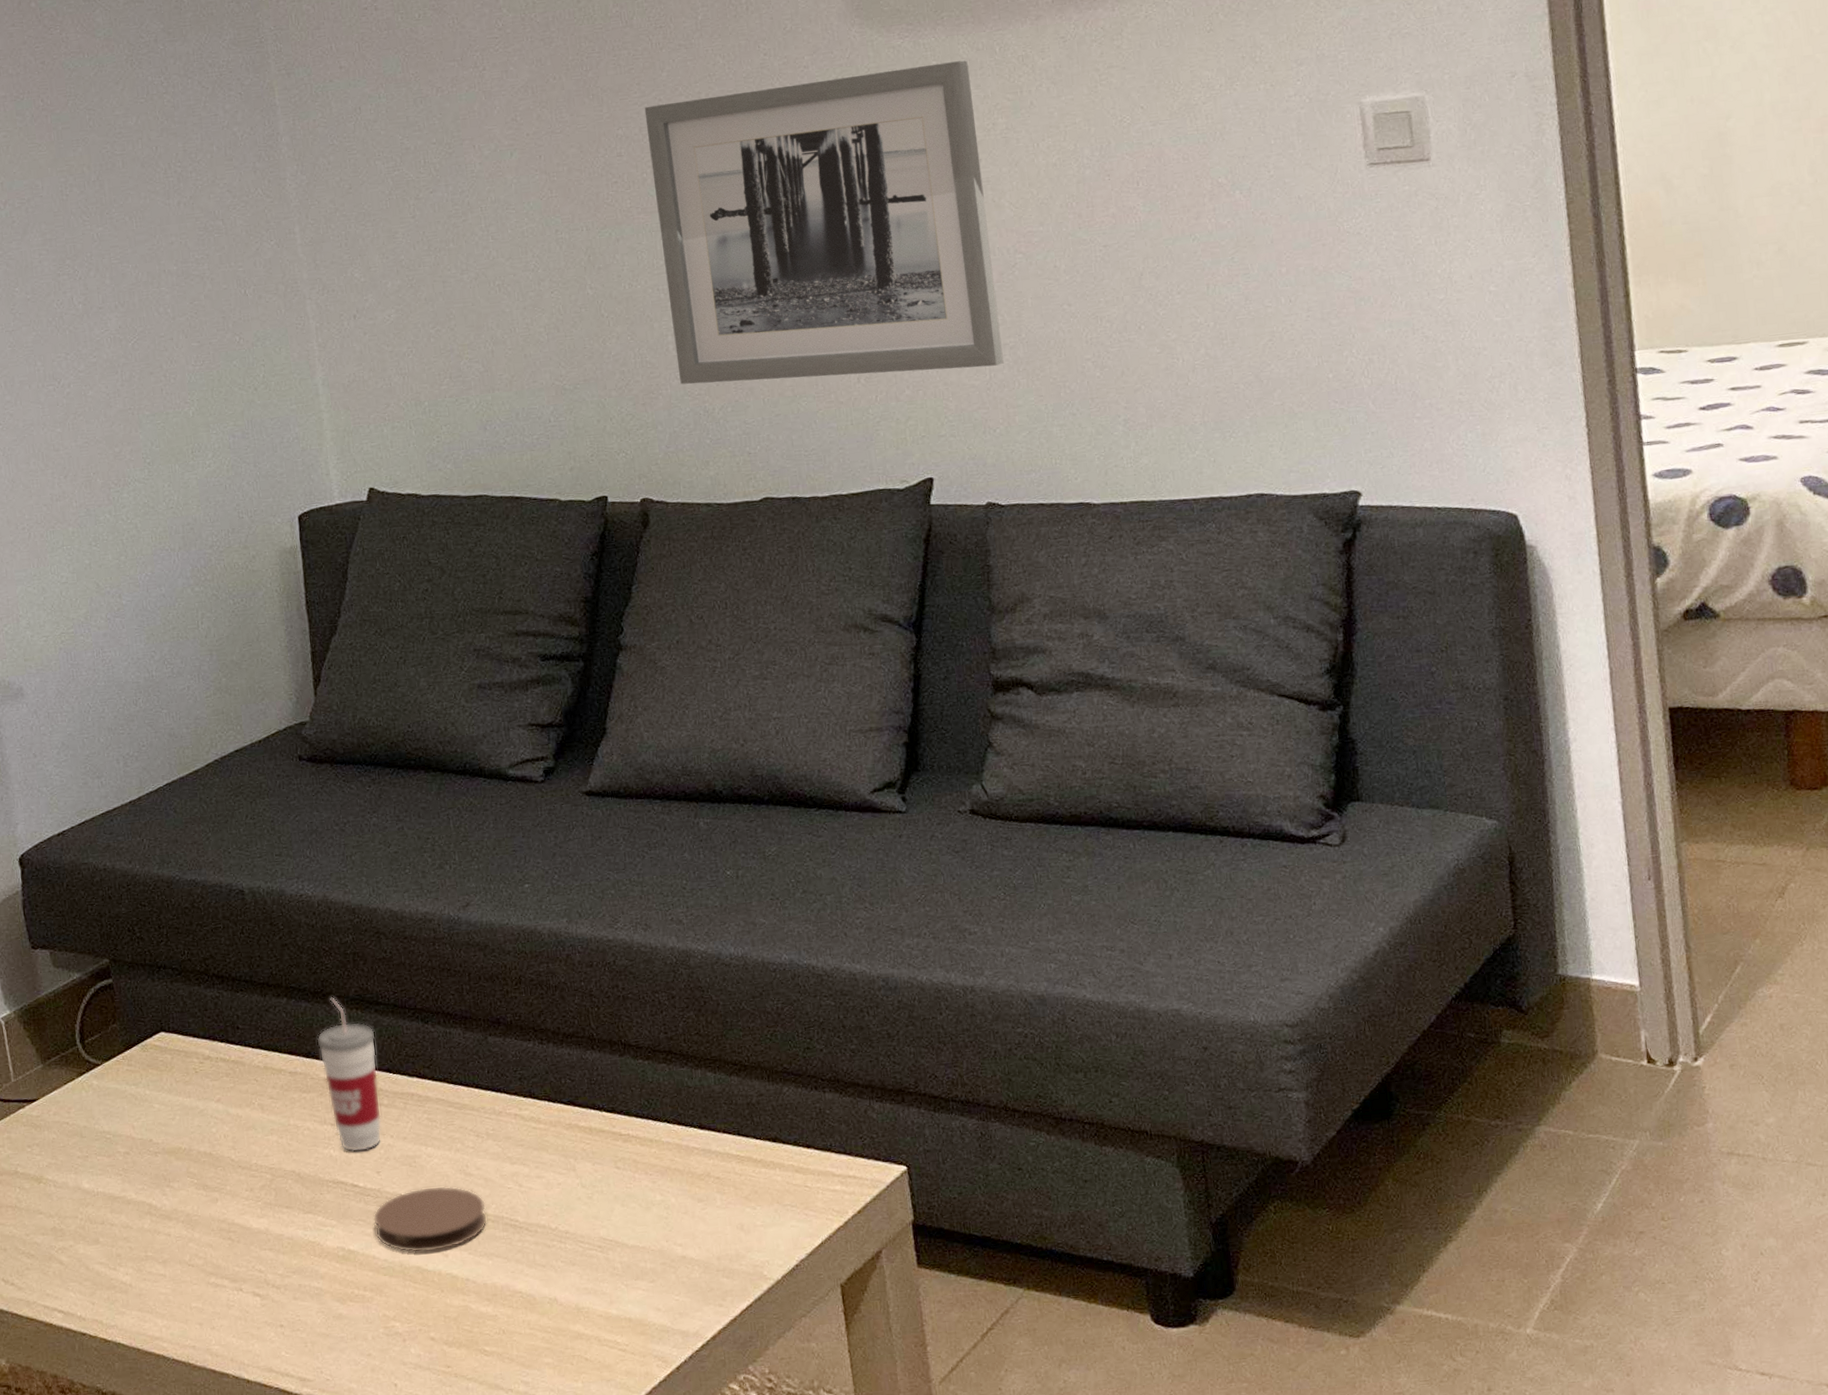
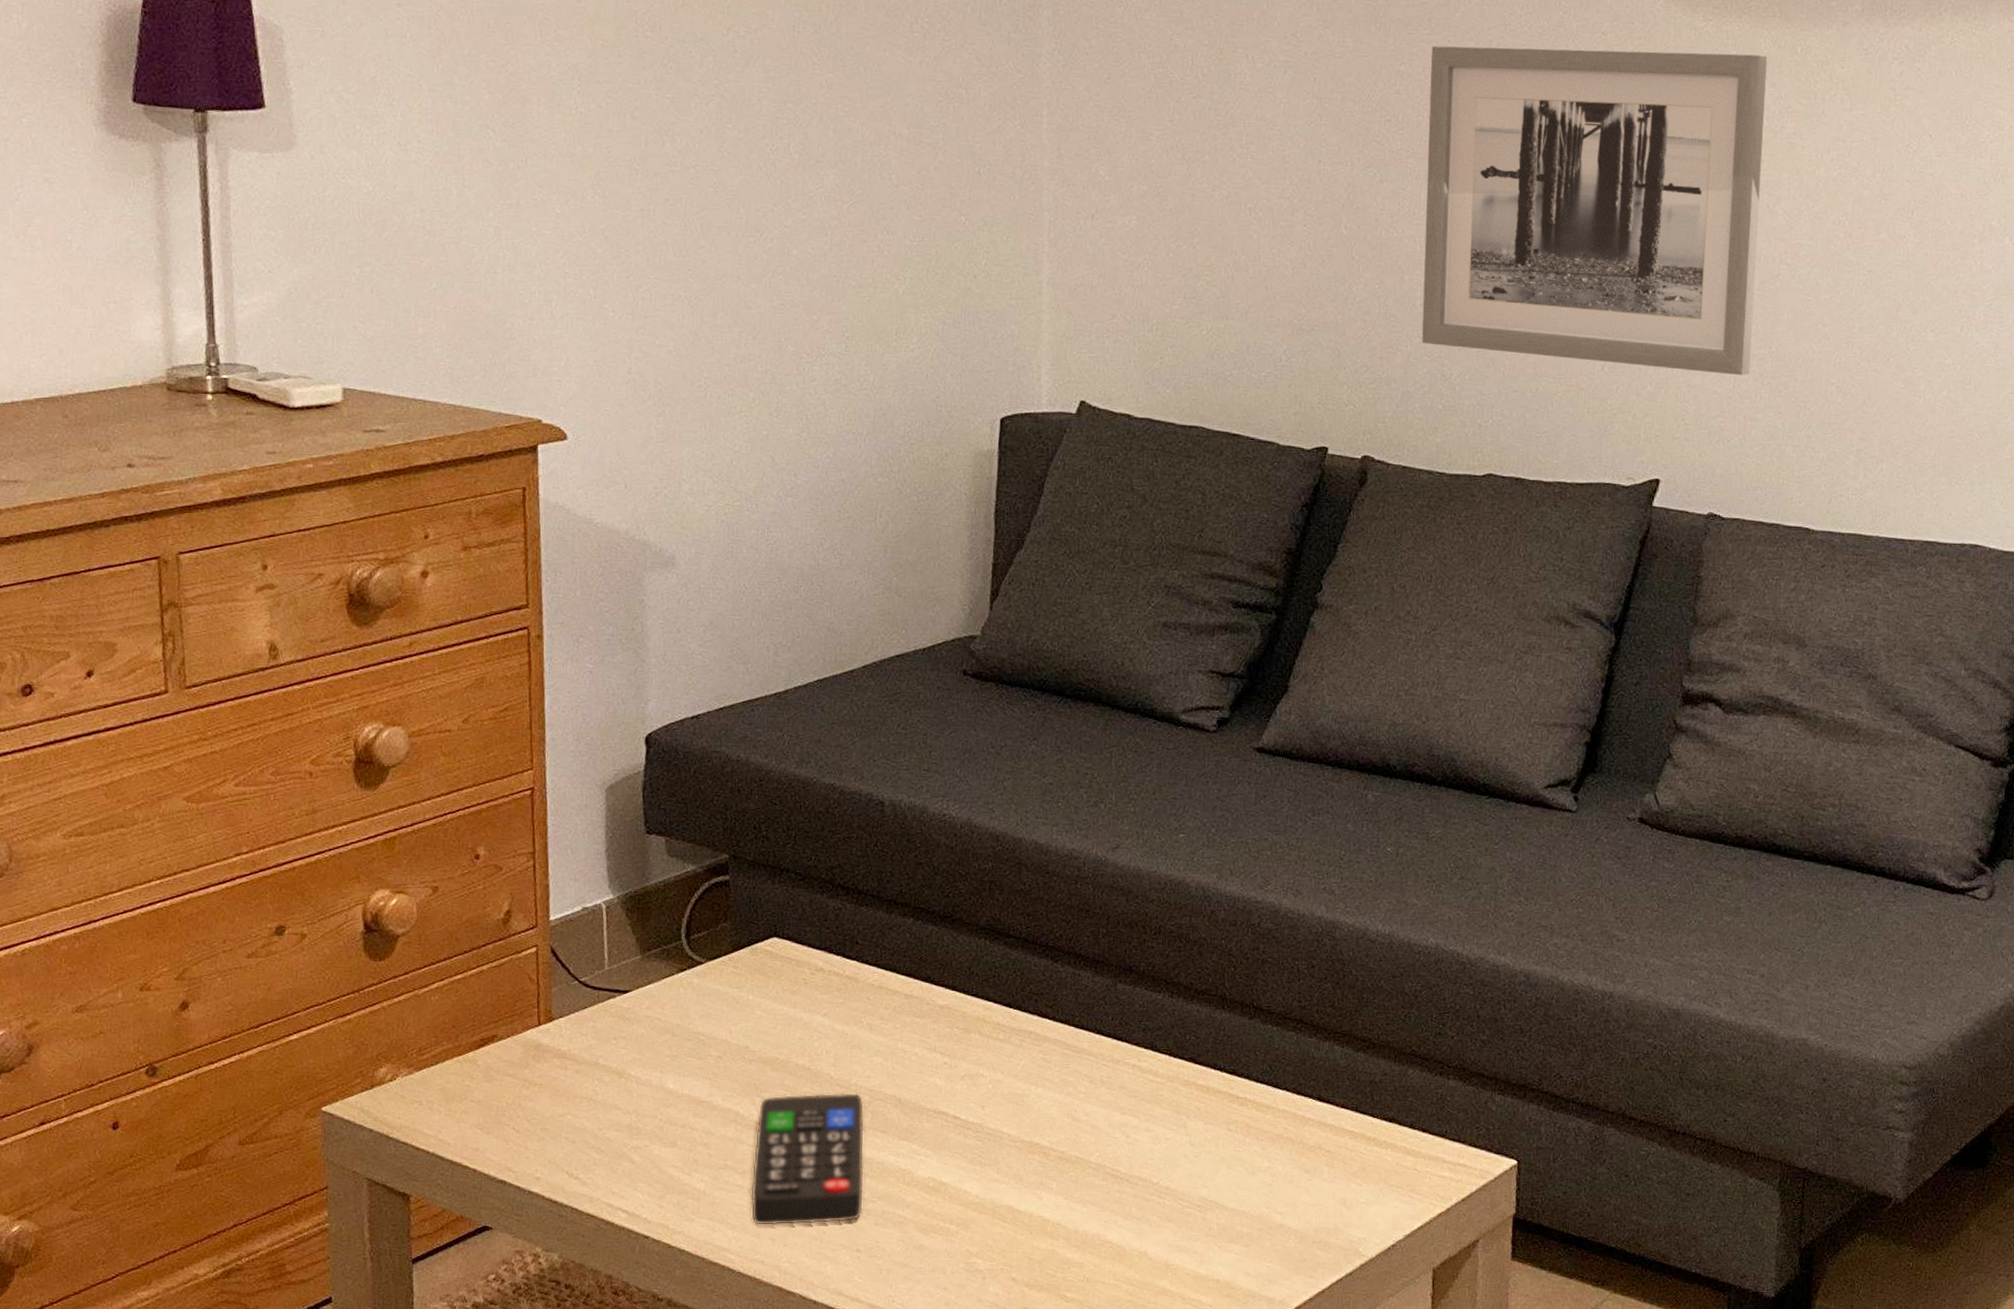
remote control: none [169,1173,280,1312] -> present [750,1093,865,1226]
cup: present [317,997,382,1152] -> none [938,924,1001,1084]
coaster: present [373,1186,487,1253] -> none [970,1127,1089,1193]

